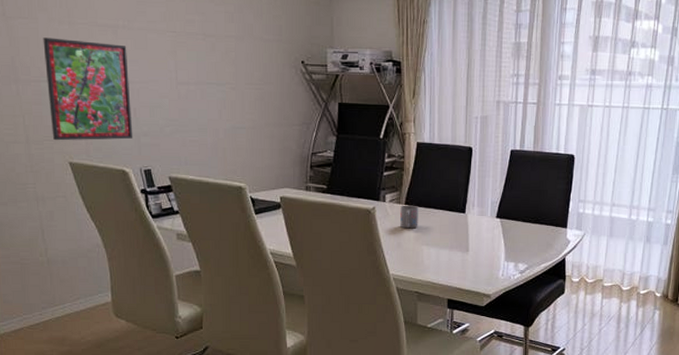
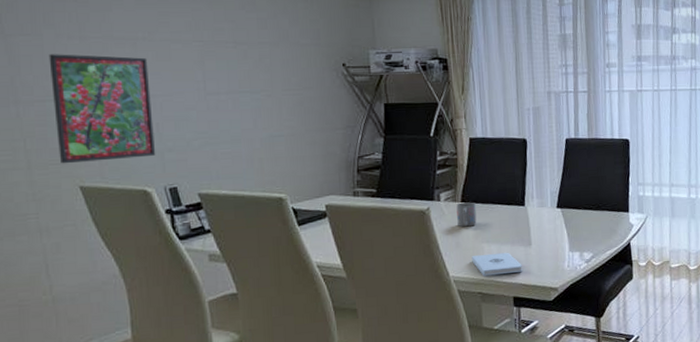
notepad: none [411,256,458,277] -> present [472,252,522,276]

